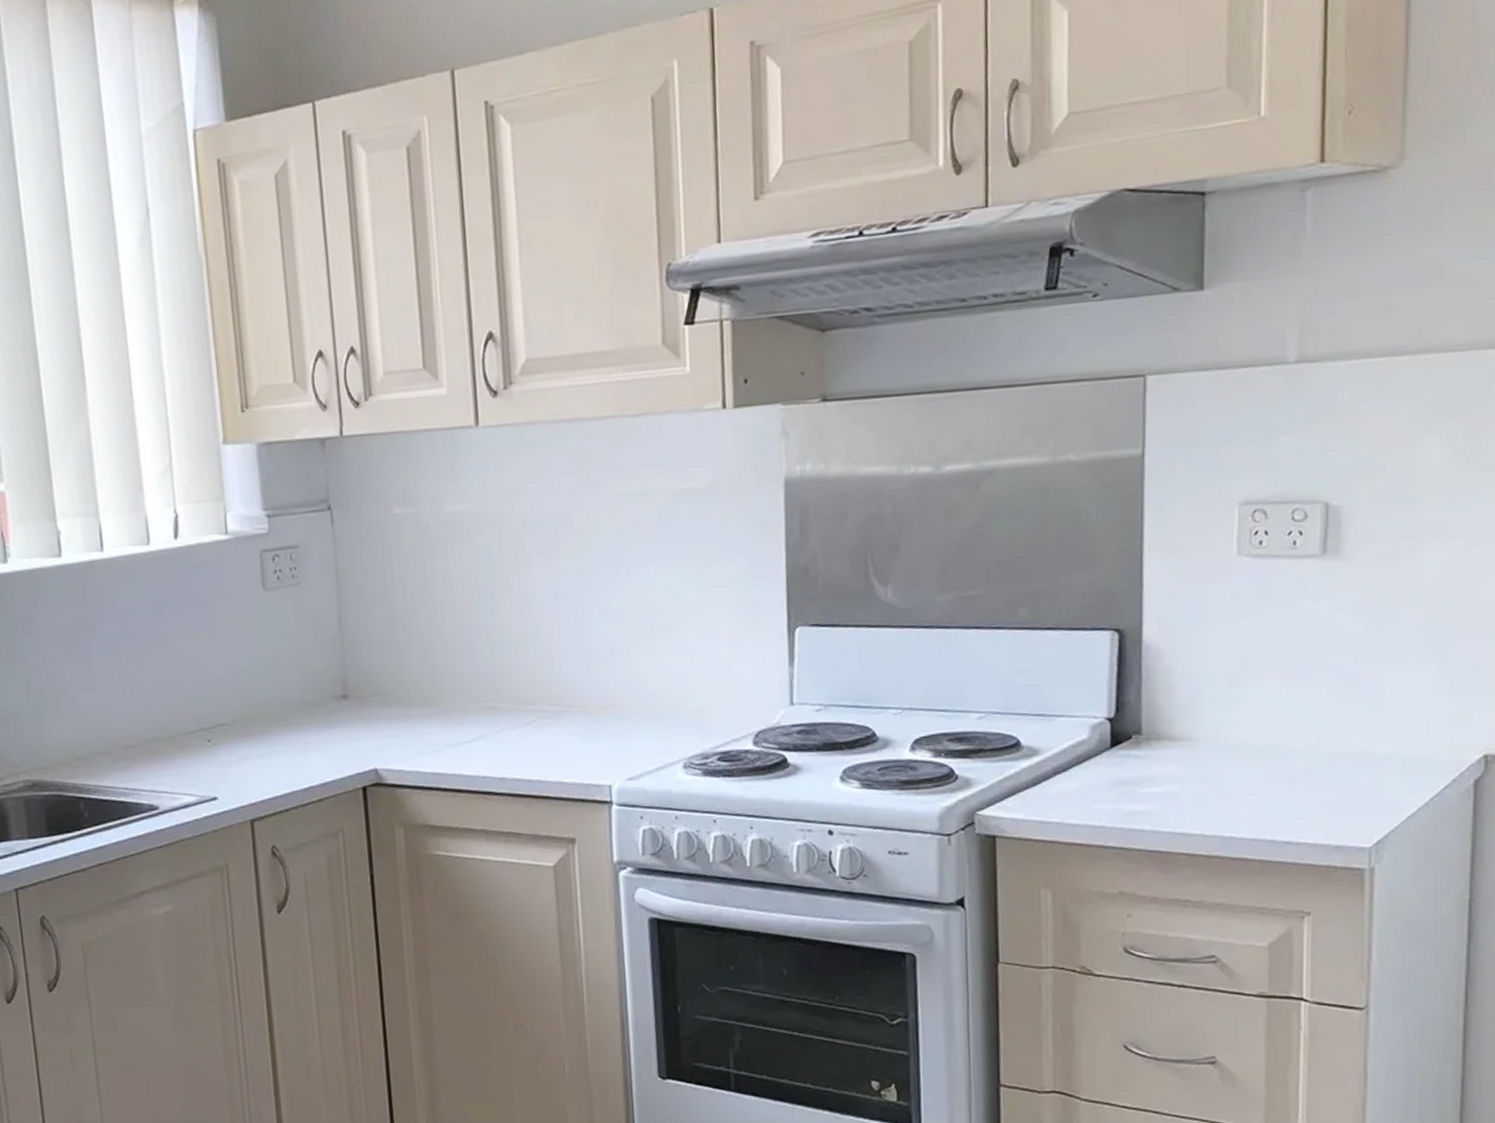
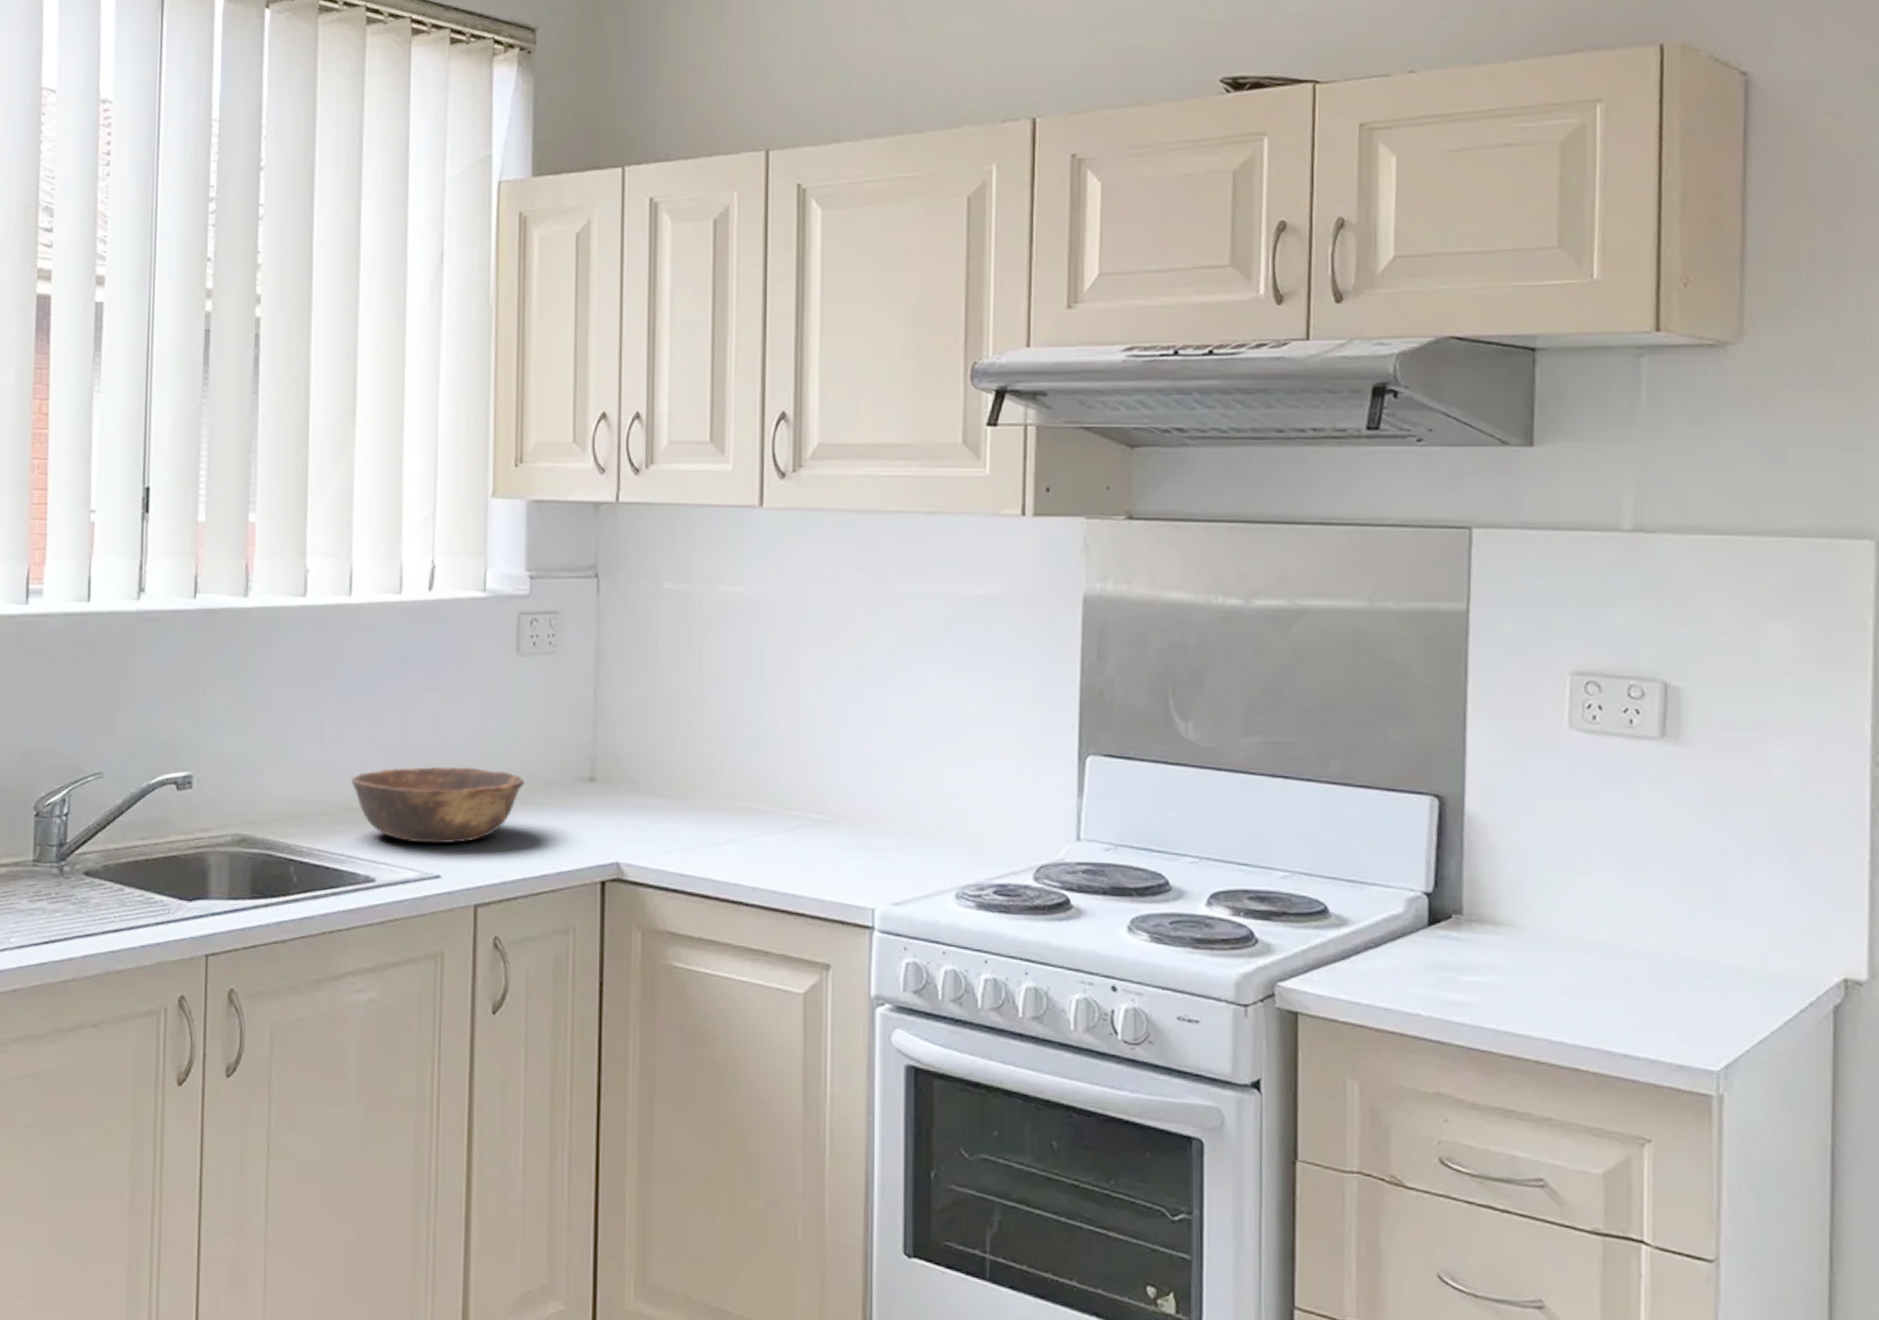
bowl: none [125,697,284,771] -> present [351,766,525,844]

